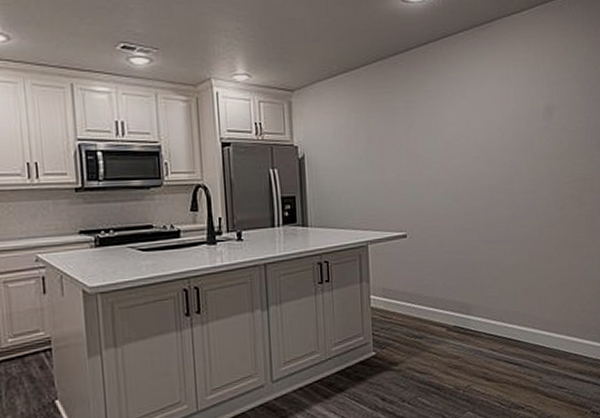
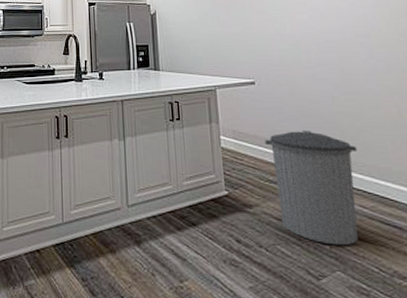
trash can: none [412,281,493,389] -> present [264,129,359,246]

